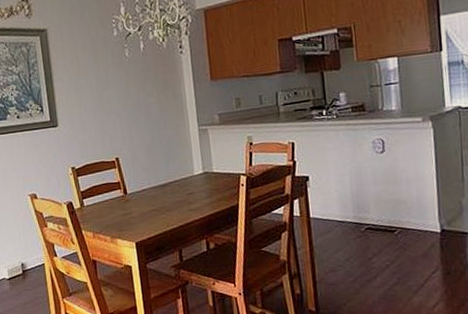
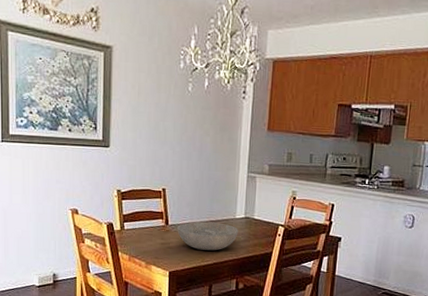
bowl: none [136,183,200,215] -> present [177,221,238,251]

